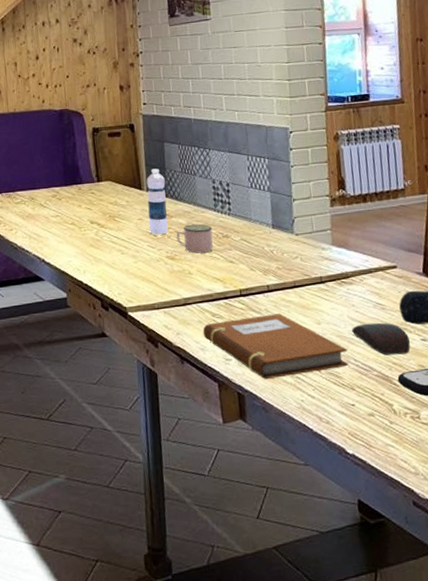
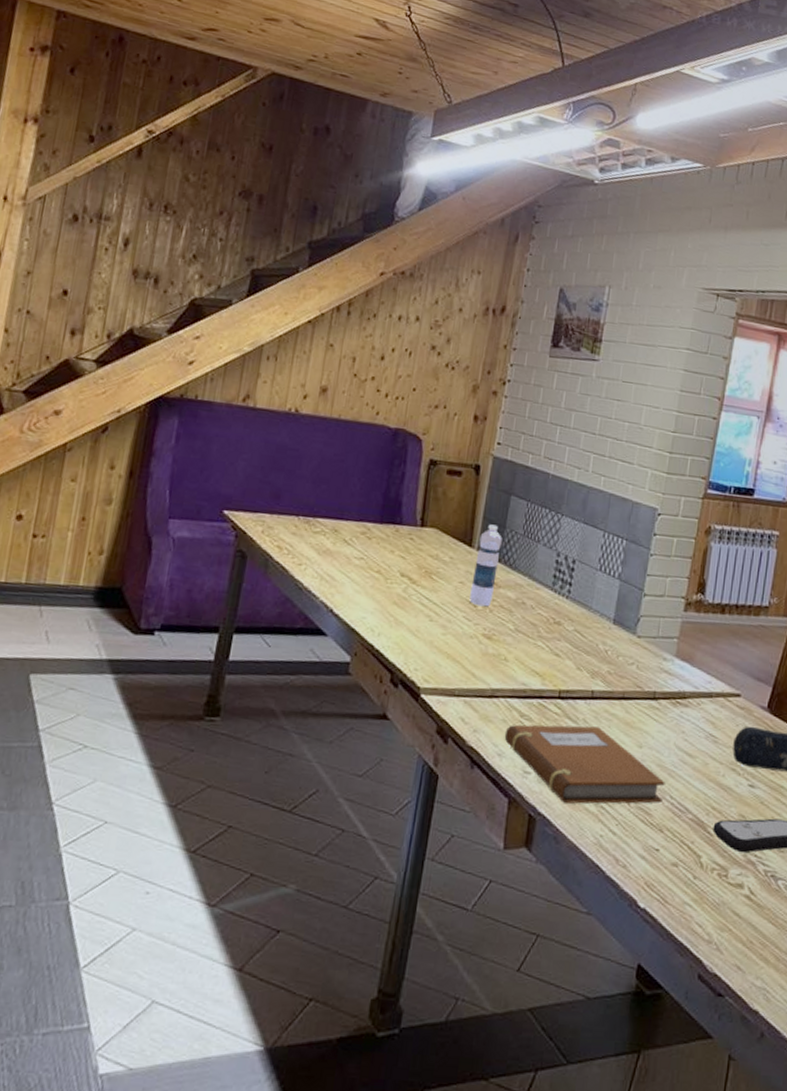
mug: present [176,224,213,254] -> none [499,600,544,639]
computer mouse: present [352,322,410,356] -> none [675,755,736,799]

